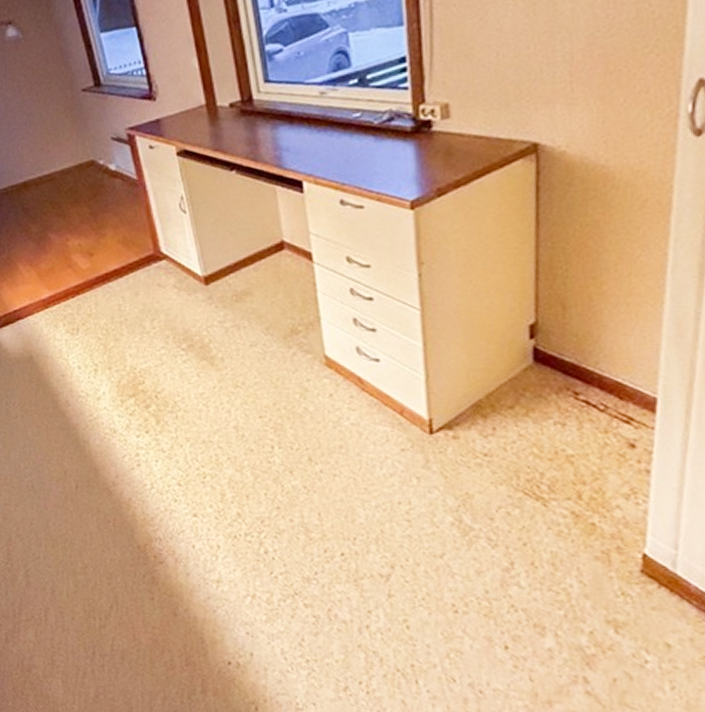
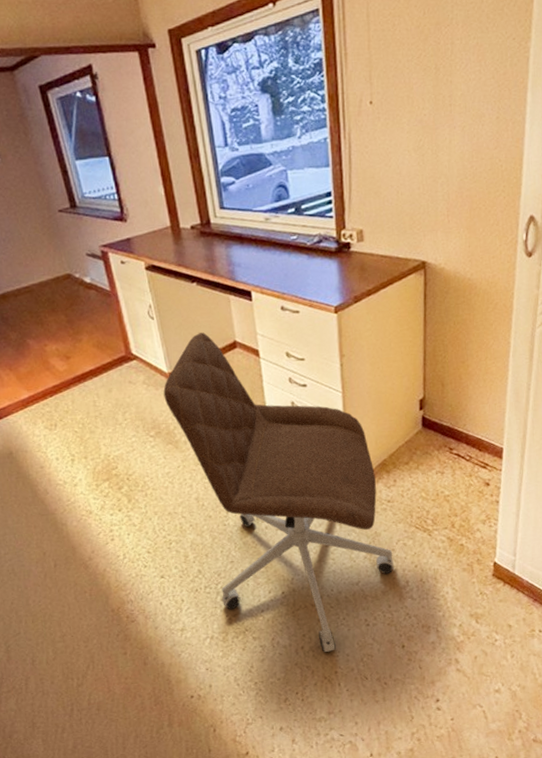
office chair: none [196,230,493,638] -> present [163,332,394,652]

